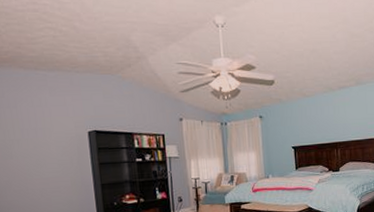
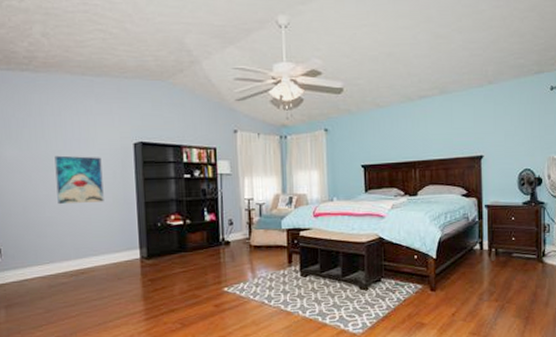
wall art: none [13,144,63,189] -> present [54,155,104,205]

